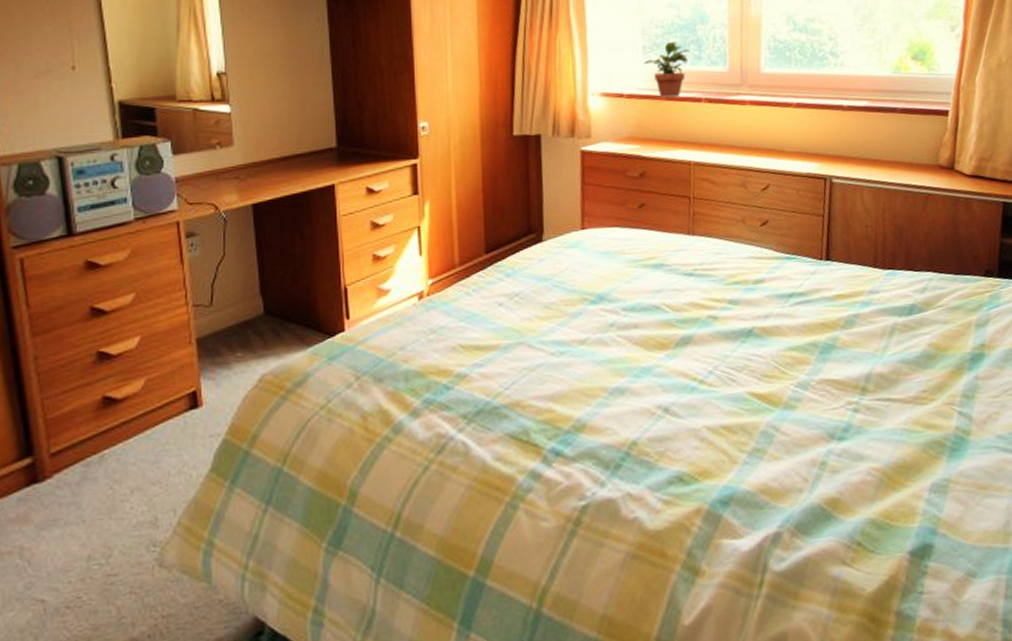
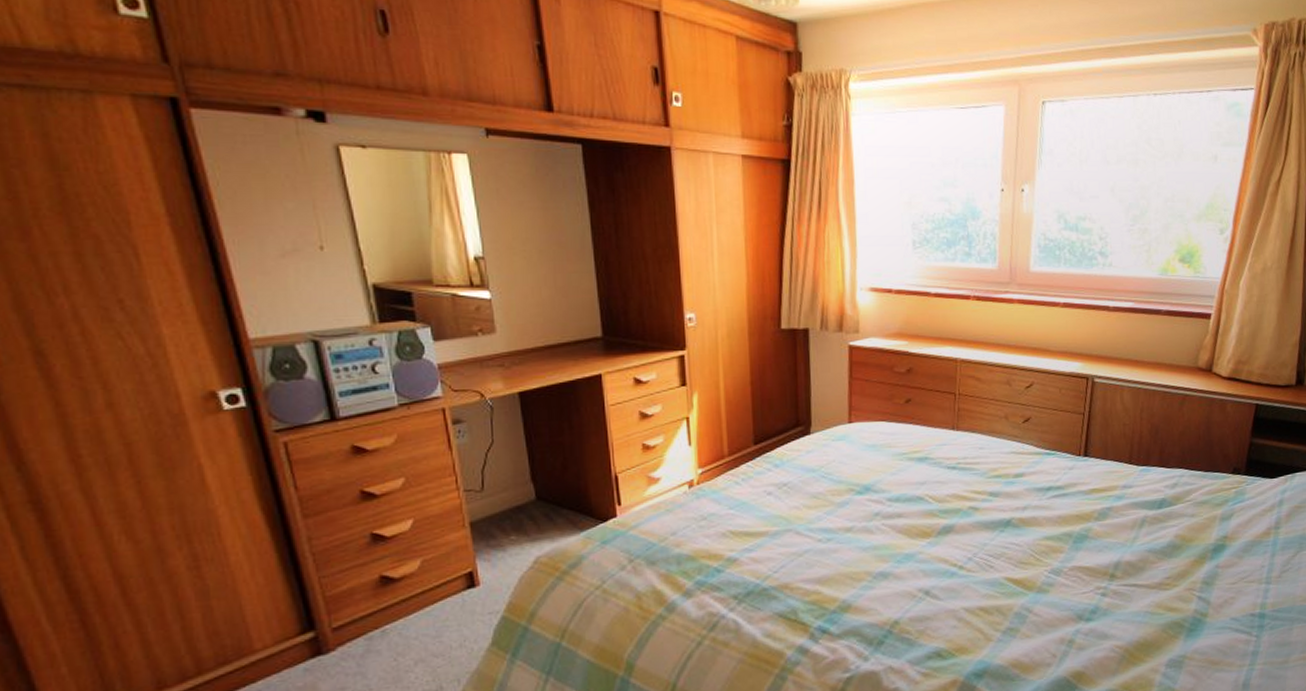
potted plant: present [644,42,690,98] -> none [913,238,960,295]

